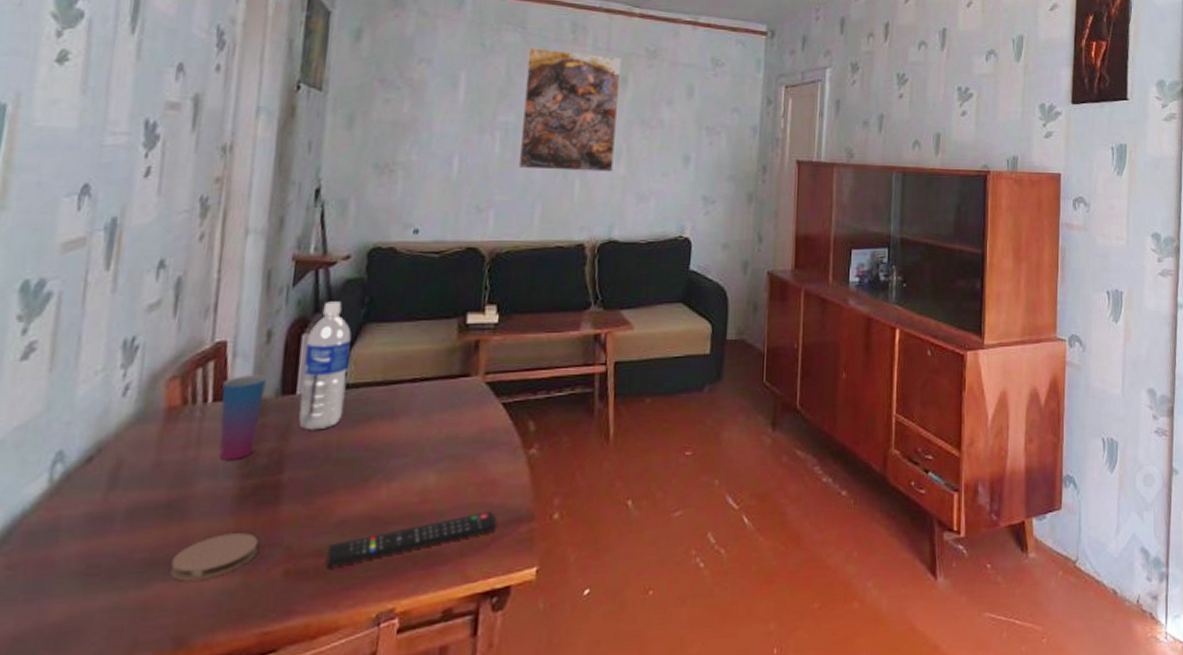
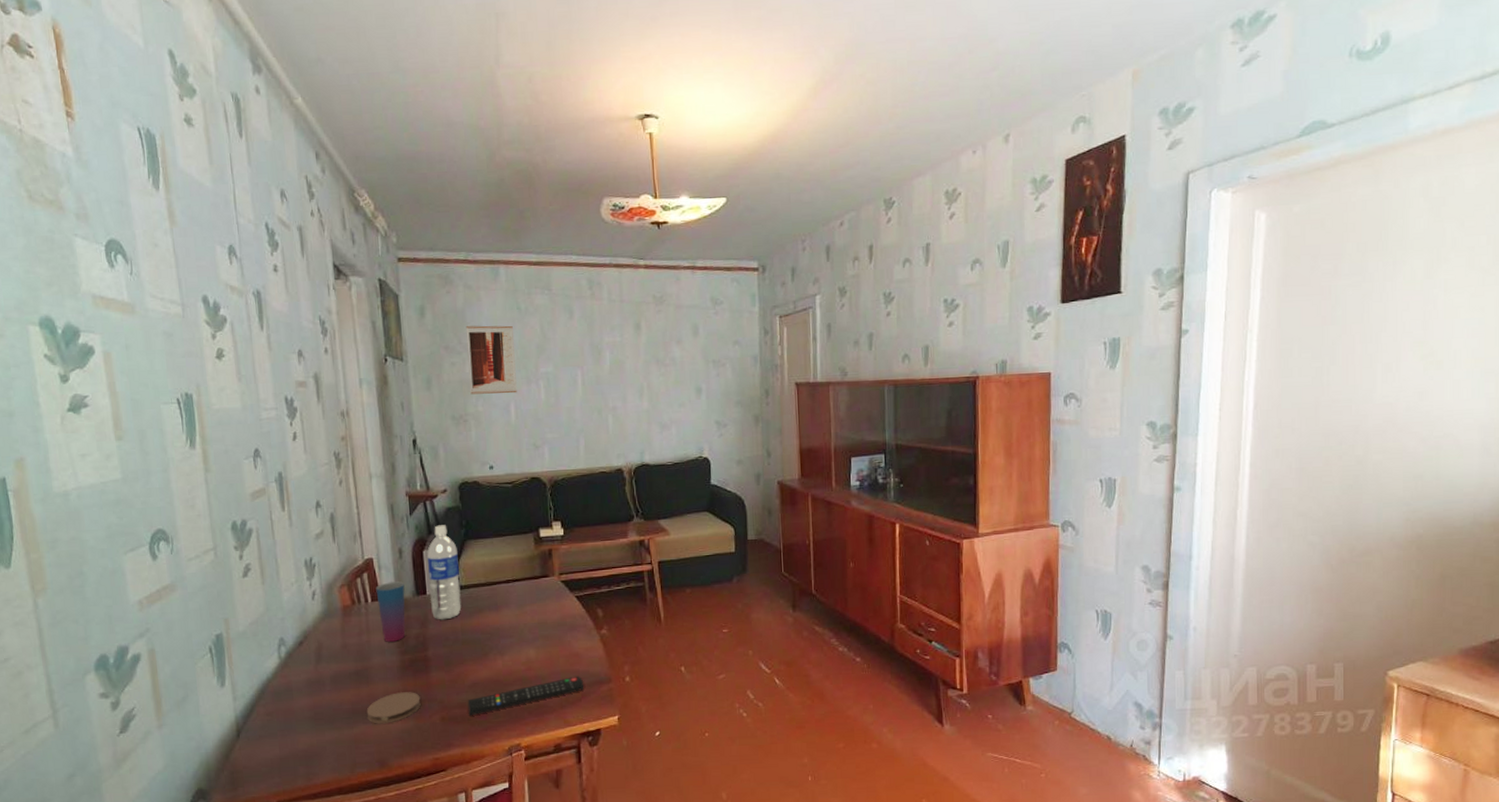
wall art: none [404,58,472,143] -> present [466,325,517,395]
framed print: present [518,47,621,172] -> none [556,305,638,411]

